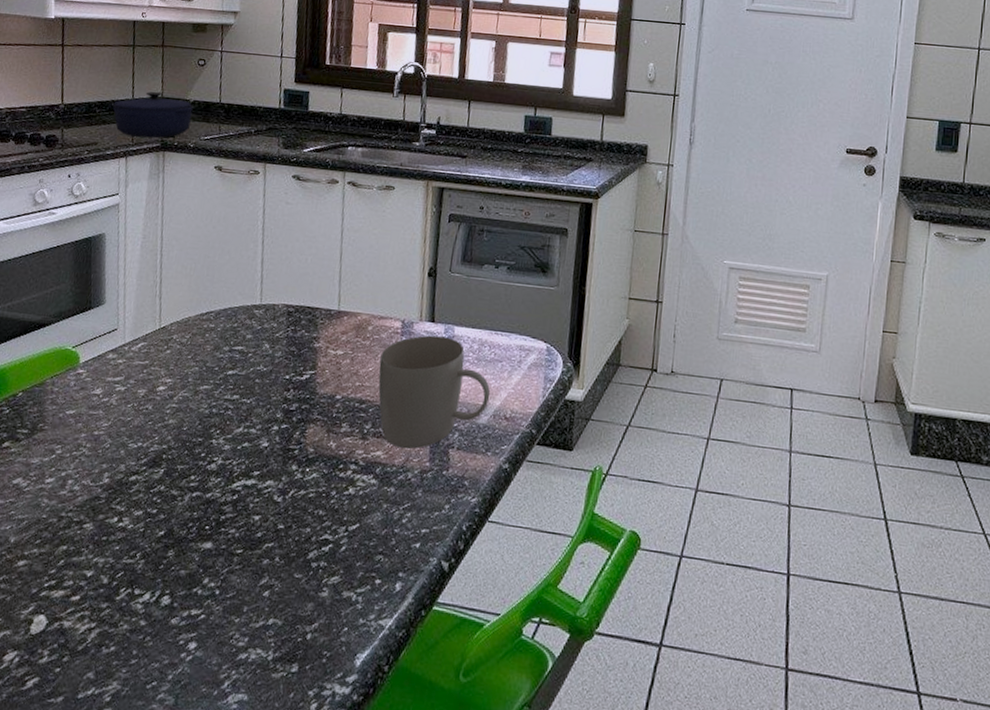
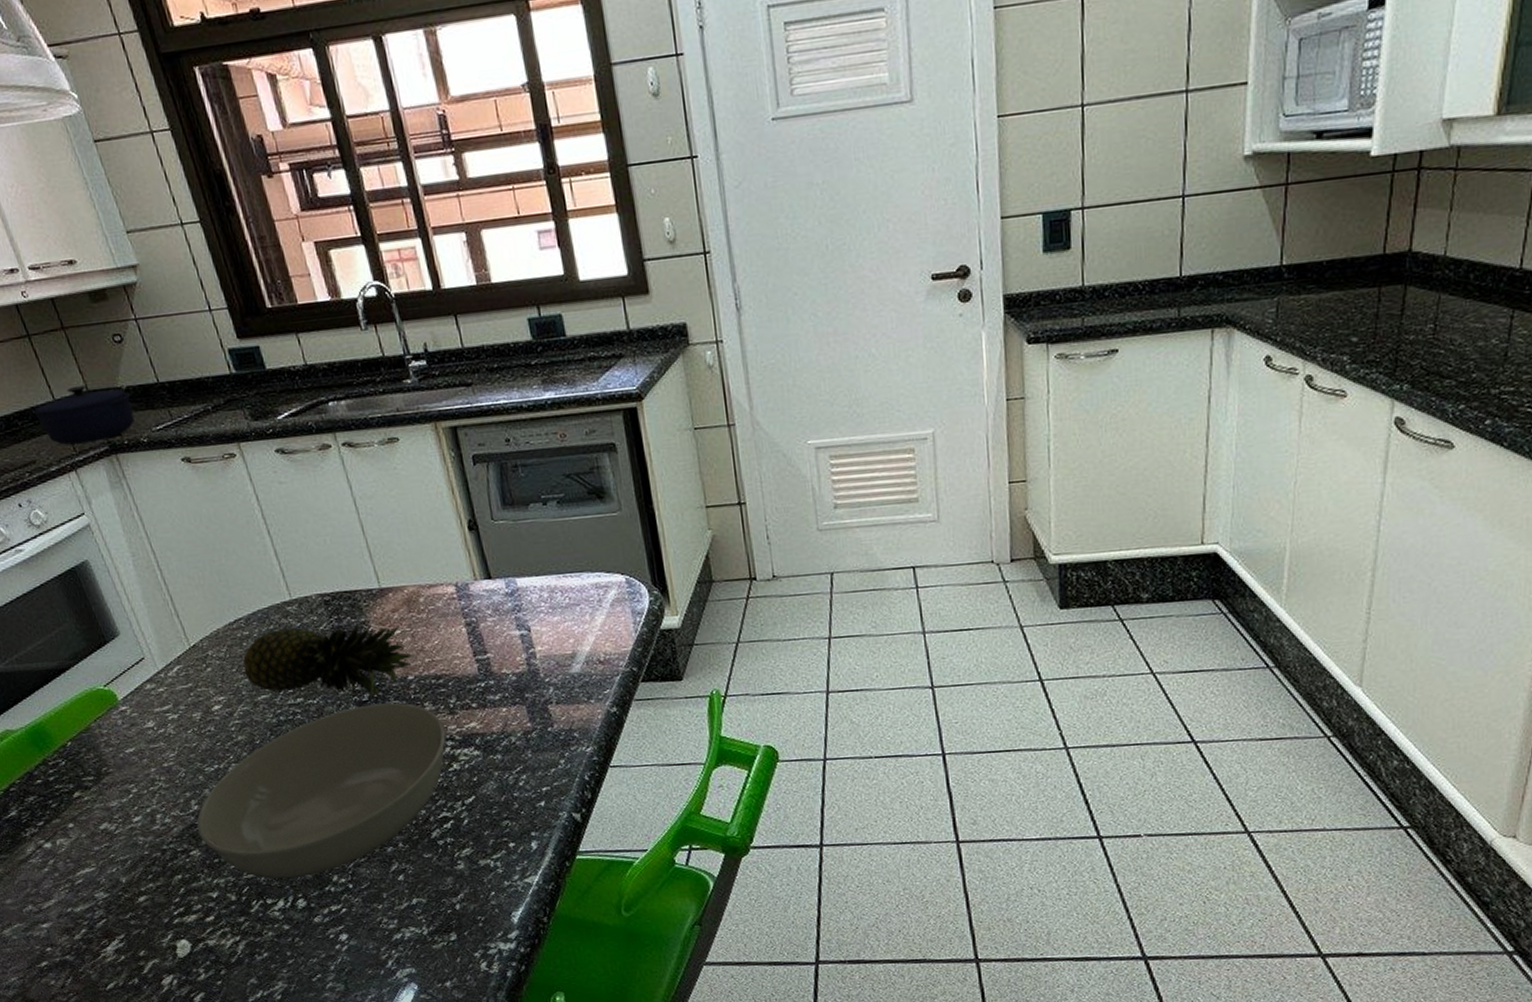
bowl: none [98,414,354,574] -> present [196,702,446,880]
fruit: none [197,328,348,410] -> present [243,624,414,700]
mug: present [378,335,491,449] -> none [442,591,577,715]

